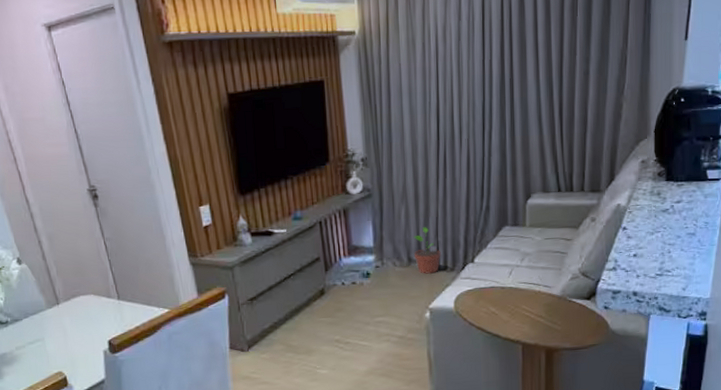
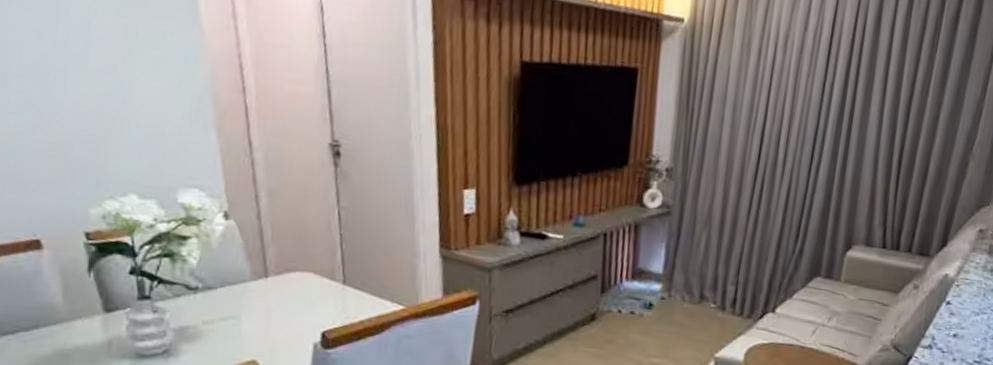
potted plant: present [413,226,441,275] -> none [708,260,740,318]

